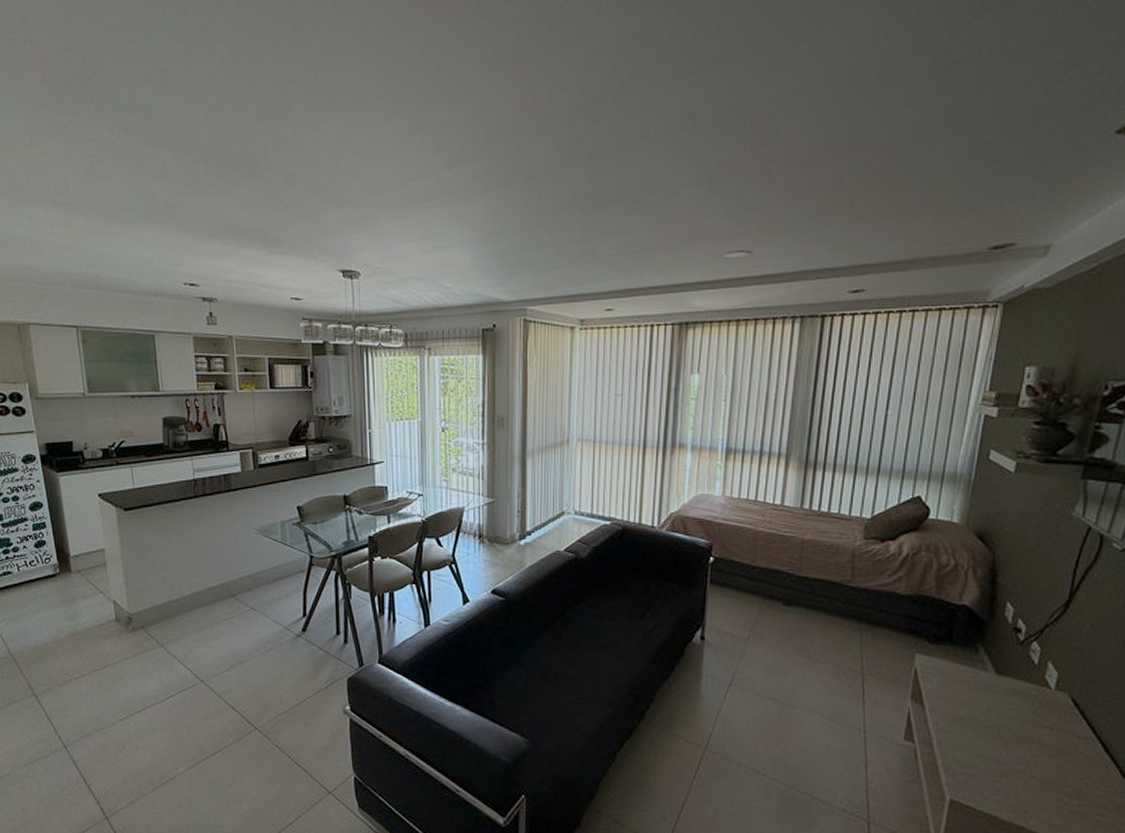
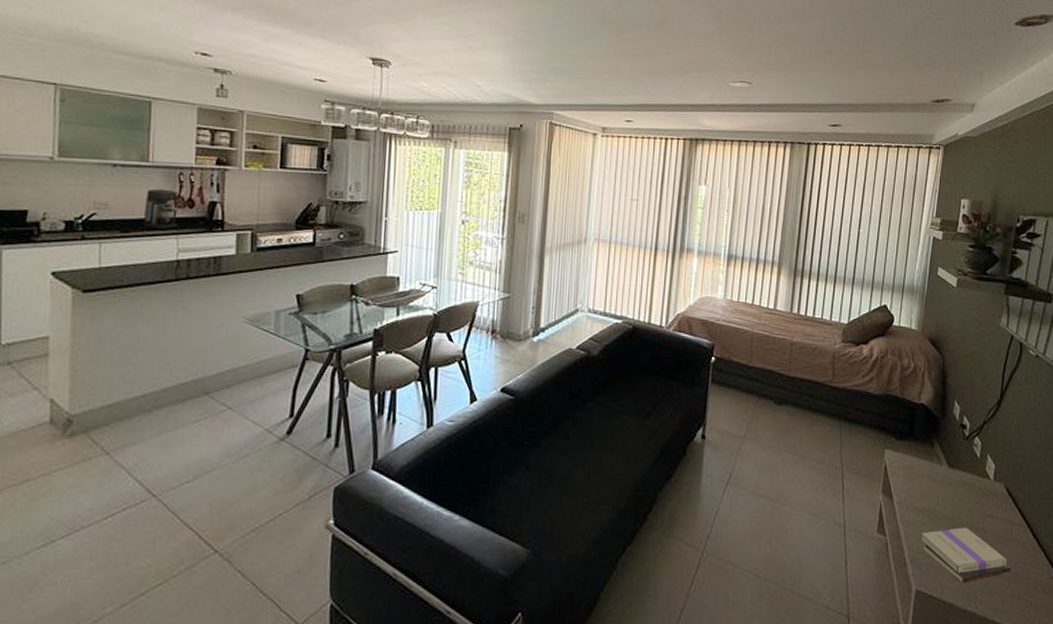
books: none [958,738,1074,796] -> present [921,527,1011,583]

